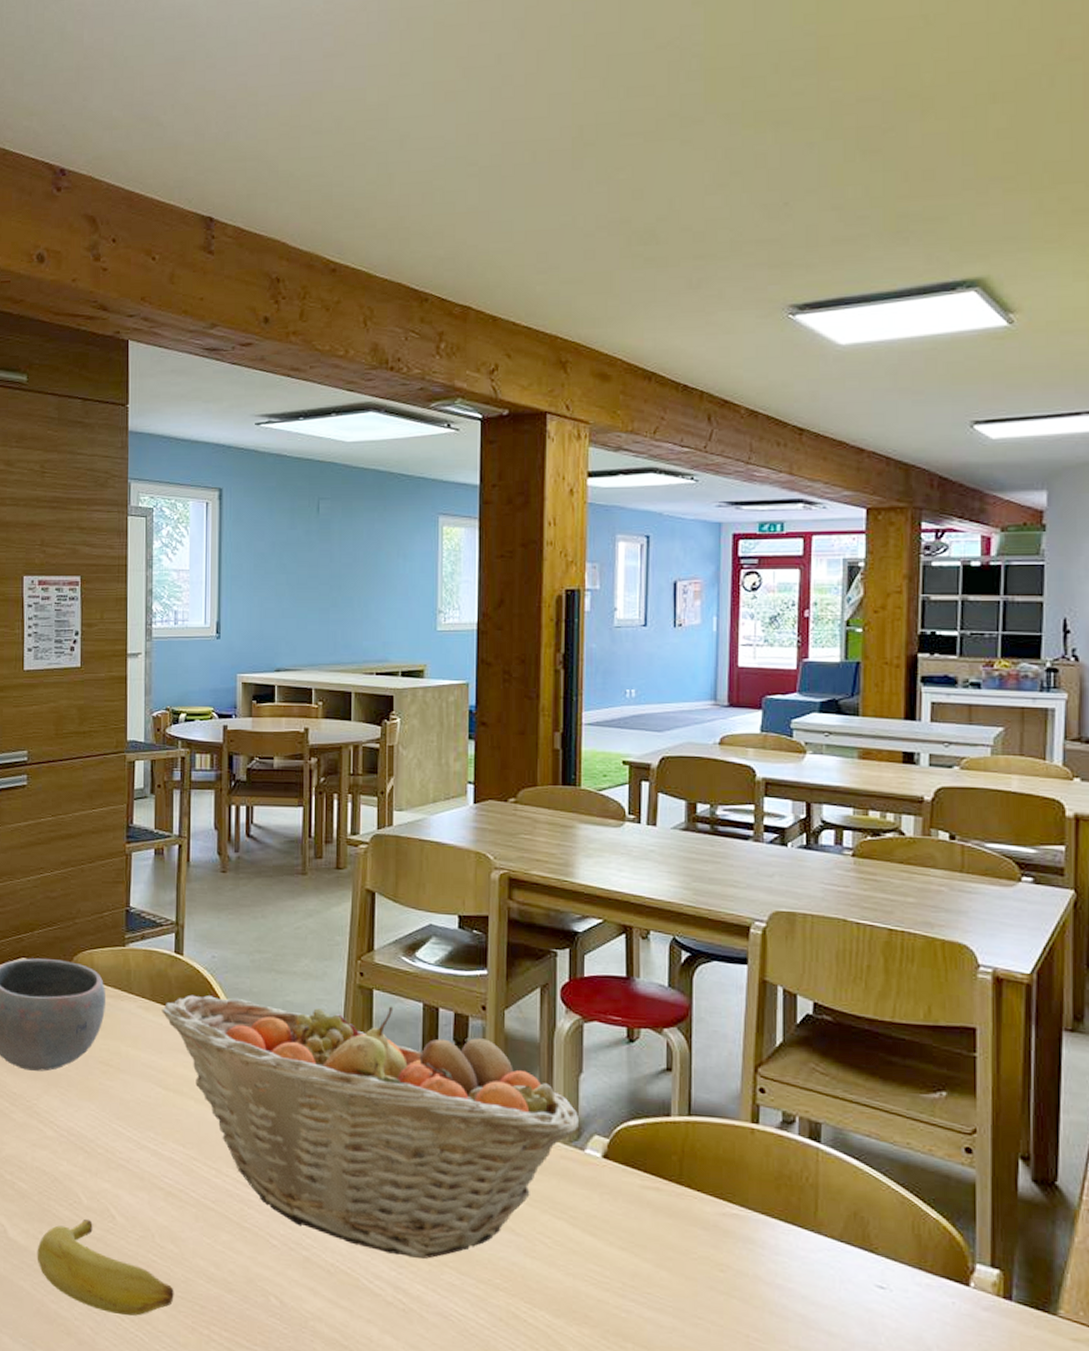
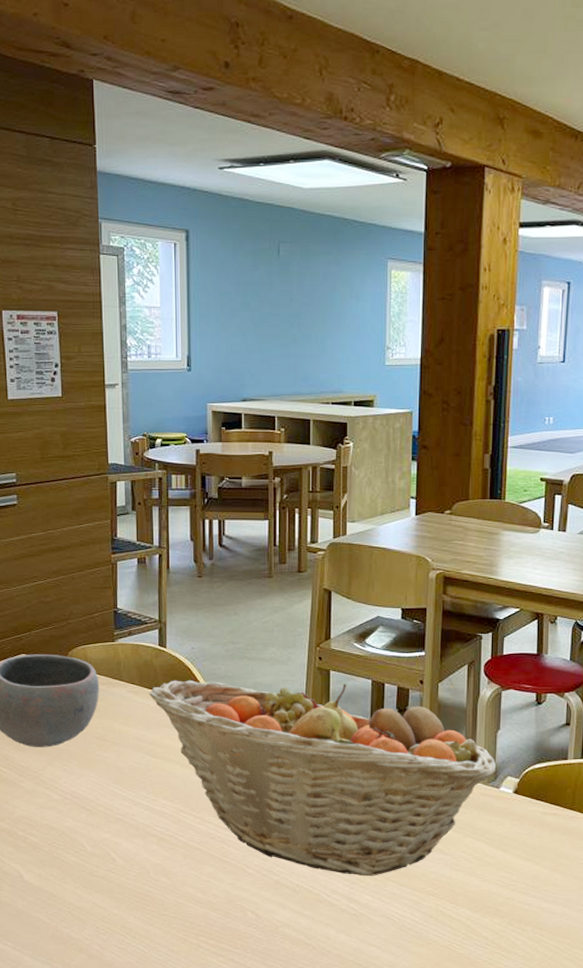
banana: present [37,1218,174,1317] -> none [49,862,168,934]

